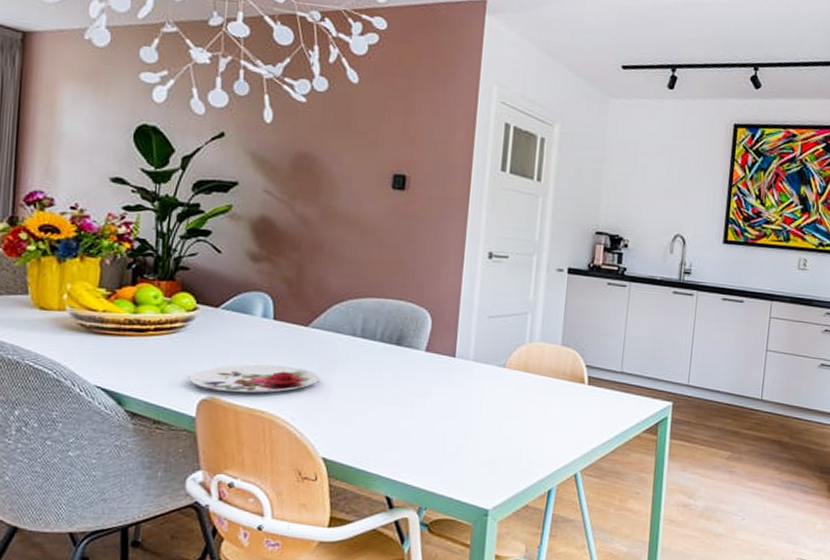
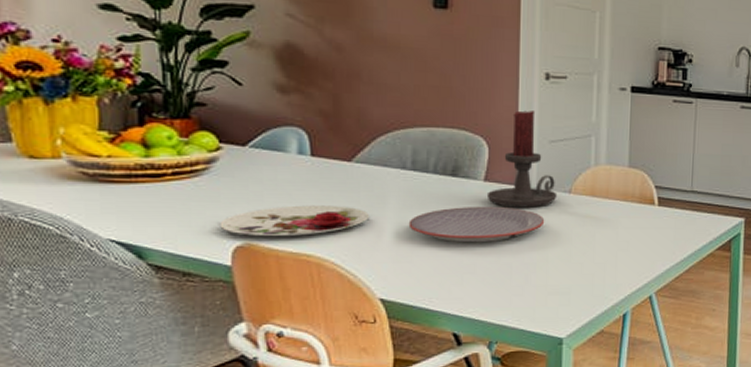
plate: none [353,374,479,410] -> present [408,206,545,243]
candle holder: none [426,286,493,380] -> present [486,110,558,208]

